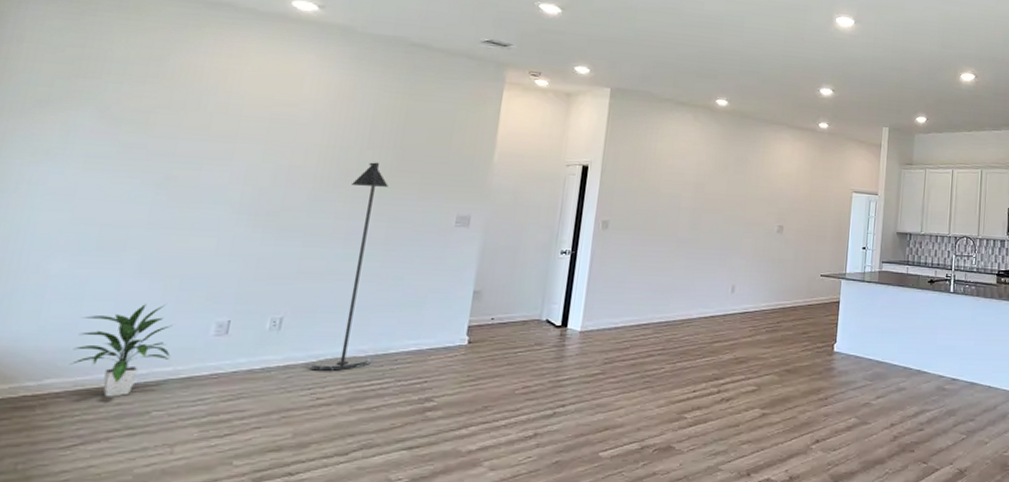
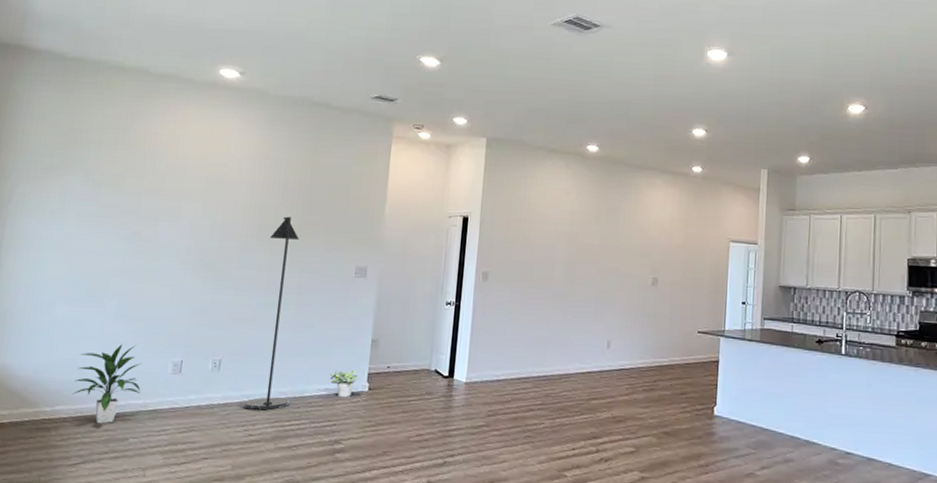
potted plant: none [421,323,456,353] -> present [329,369,358,398]

